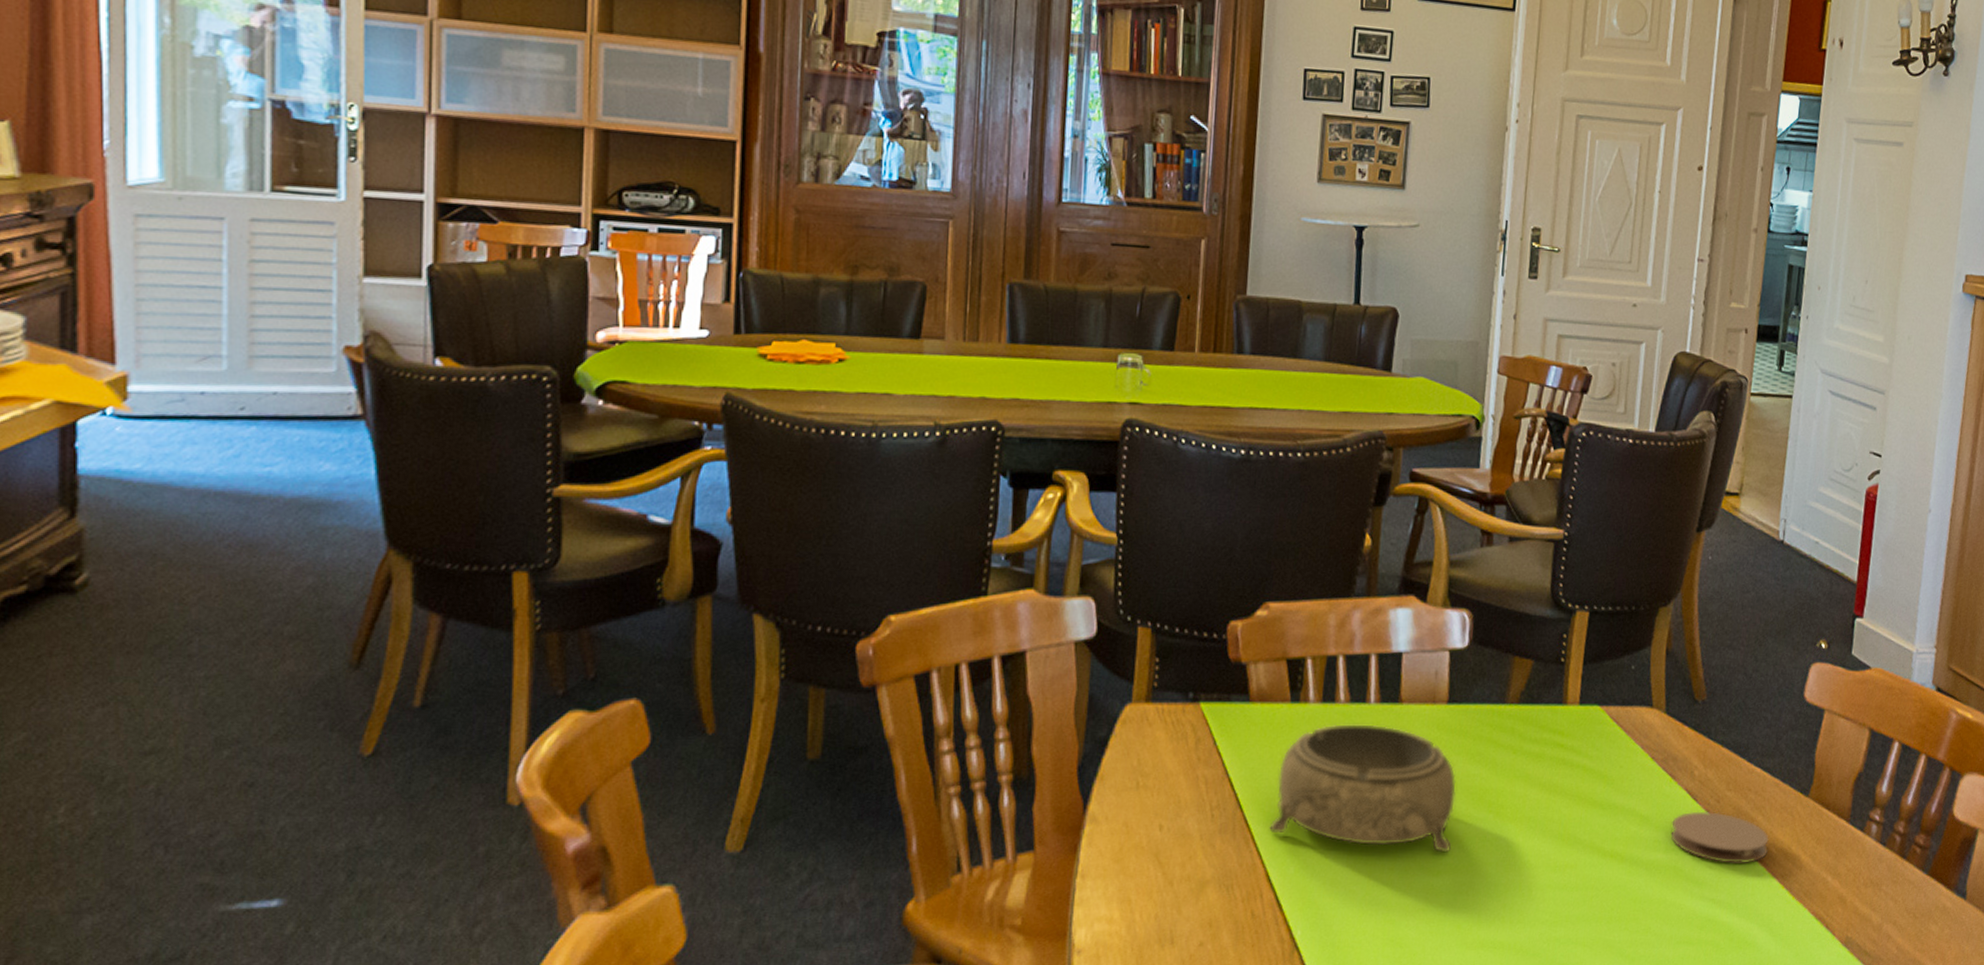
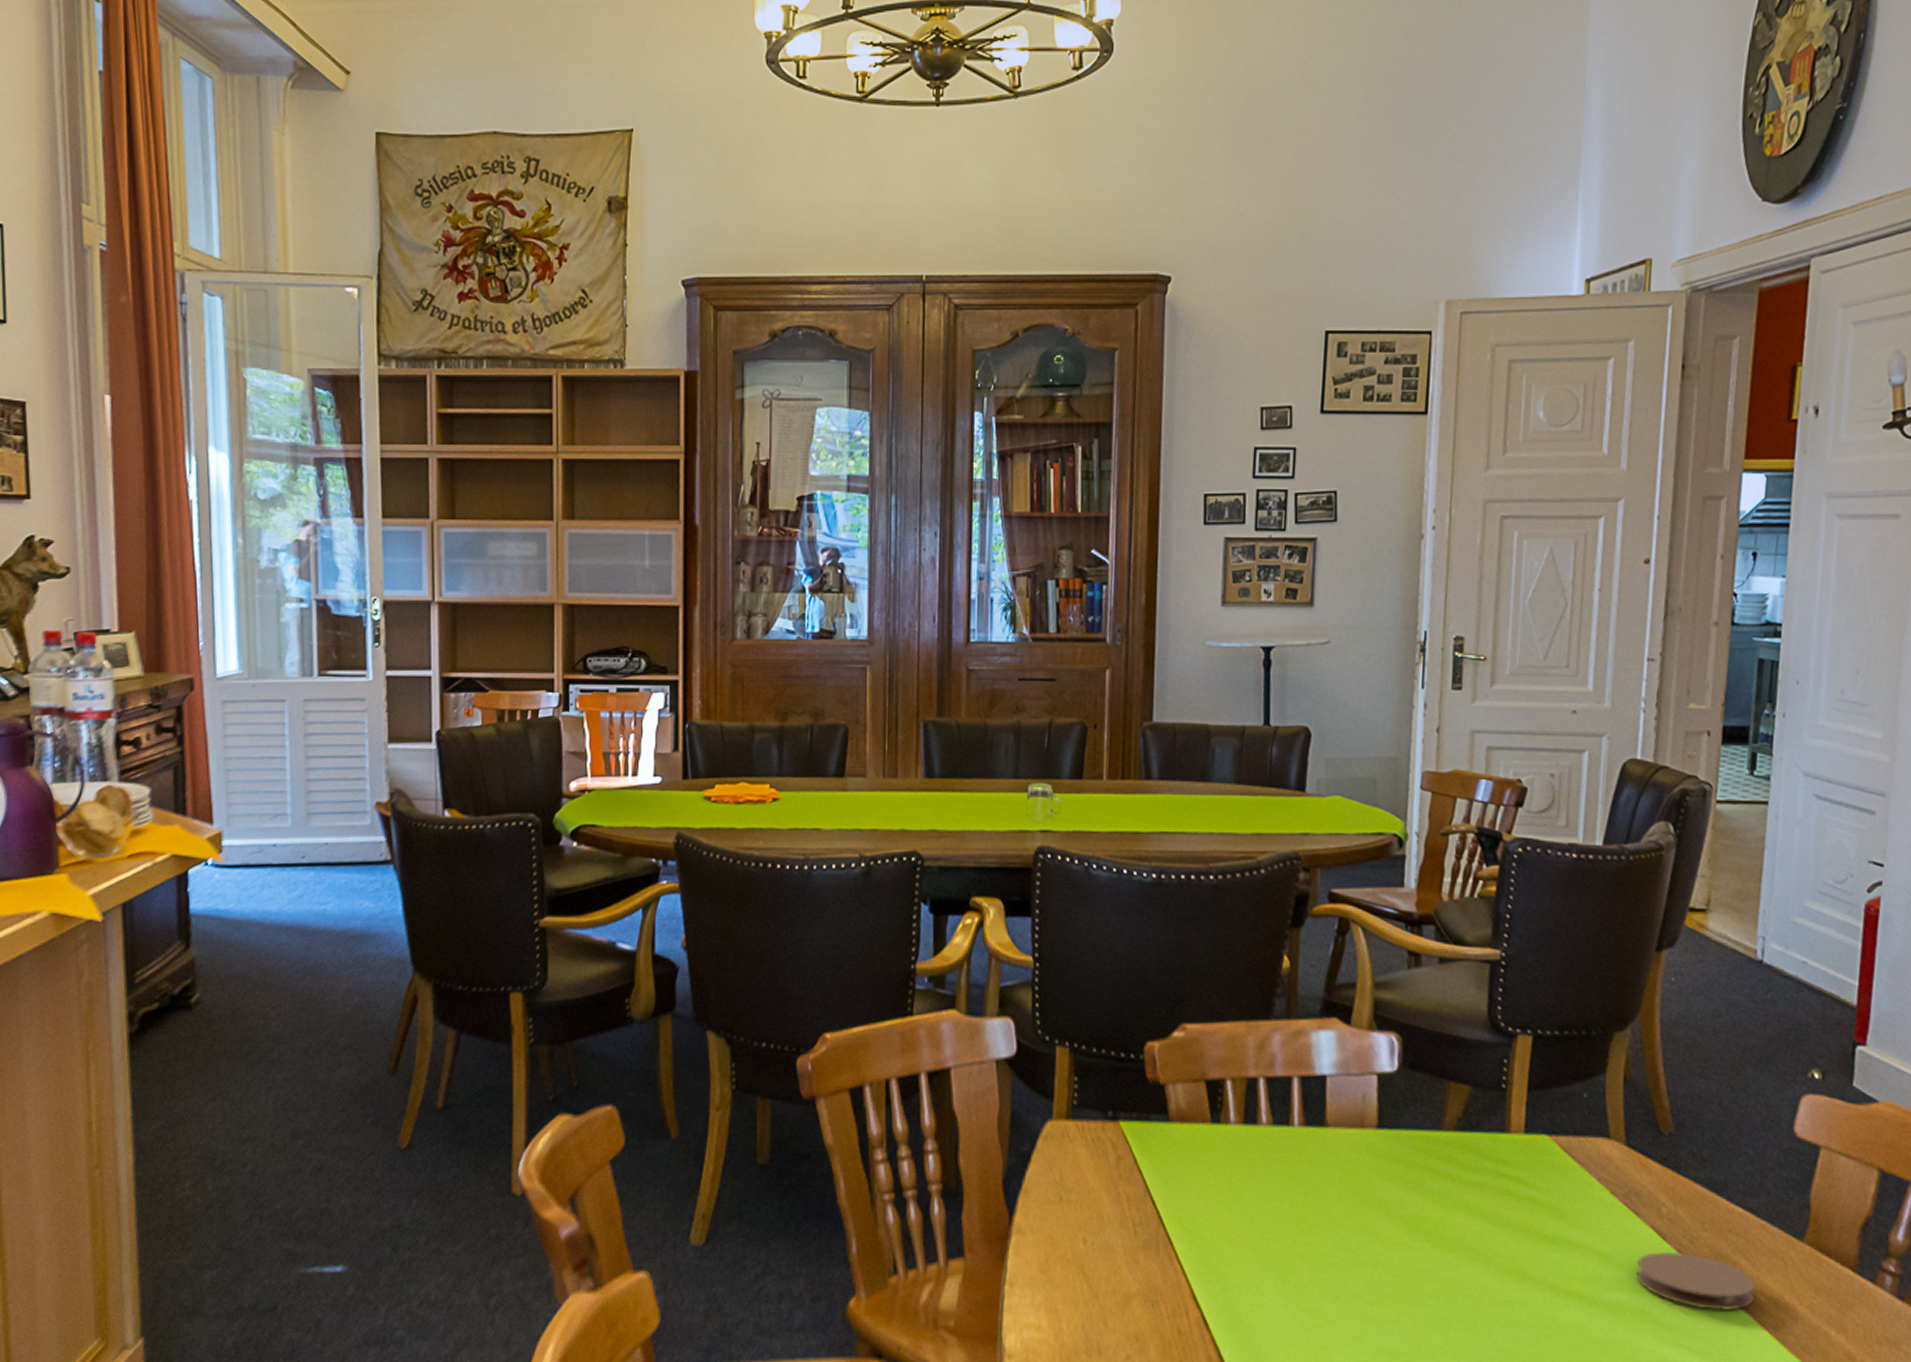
decorative bowl: present [1269,724,1456,853] -> none [1193,1146,1389,1281]

